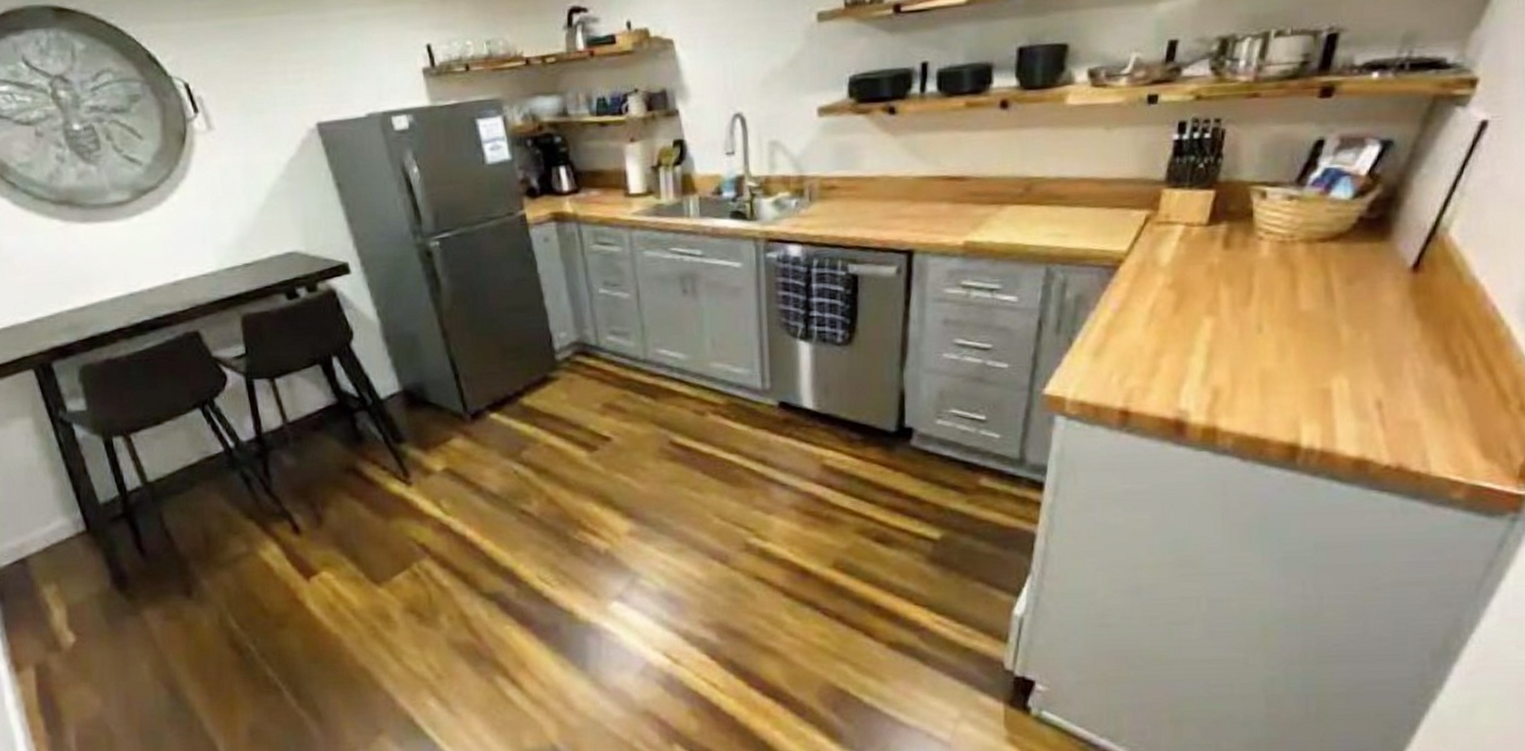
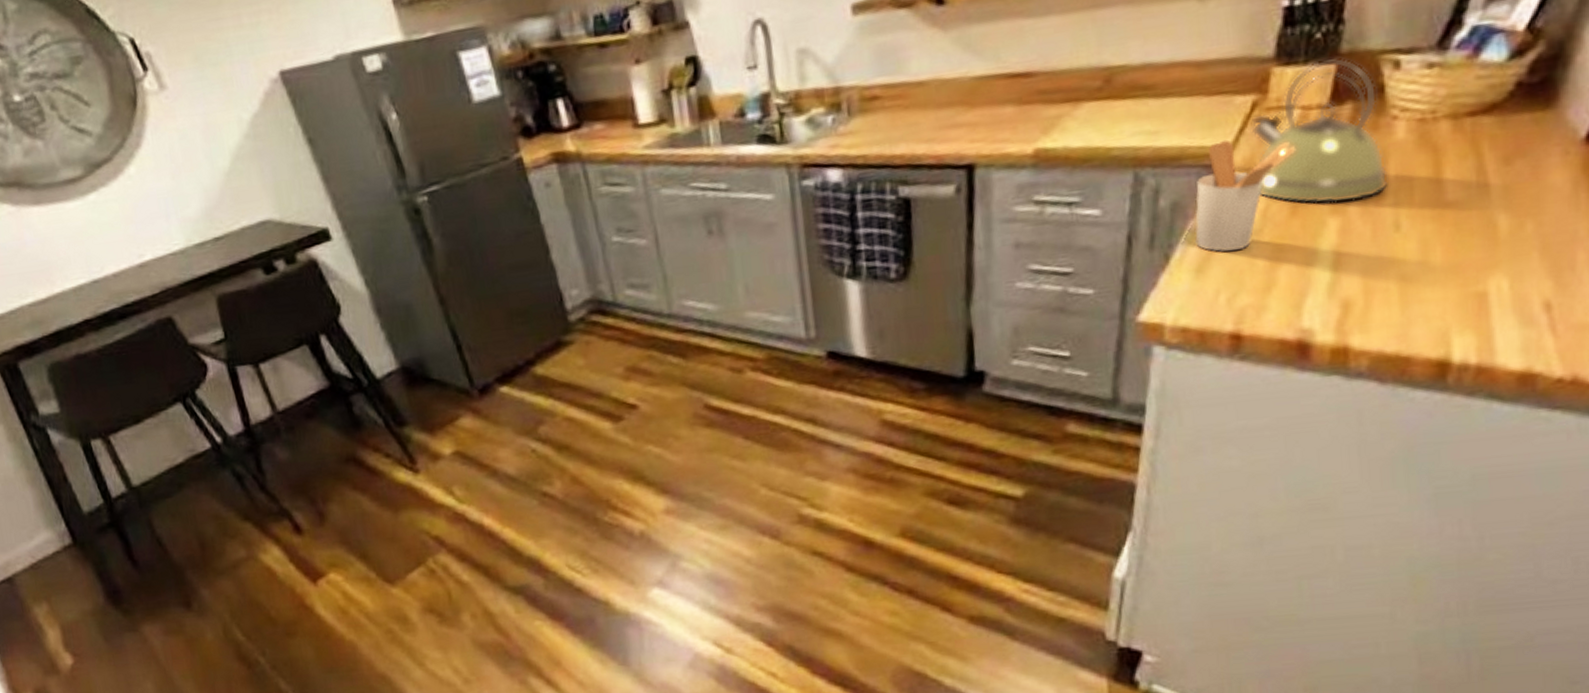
utensil holder: none [1094,246,1180,340] -> present [1194,139,1297,252]
kettle: none [1144,185,1254,306] -> present [1250,57,1388,205]

